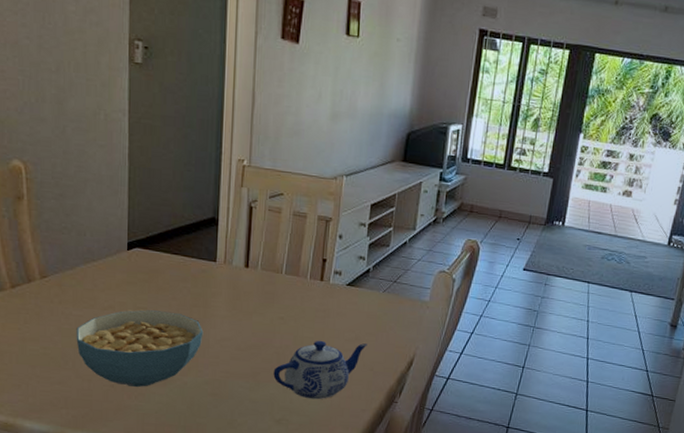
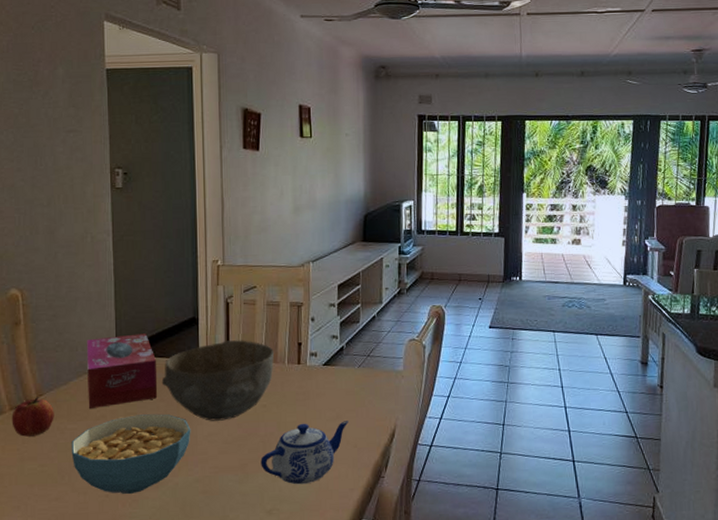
fruit: none [13,278,59,318] -> present [11,397,54,437]
tissue box: none [95,225,171,298] -> present [87,333,158,408]
bowl: none [175,246,297,327] -> present [161,340,275,421]

